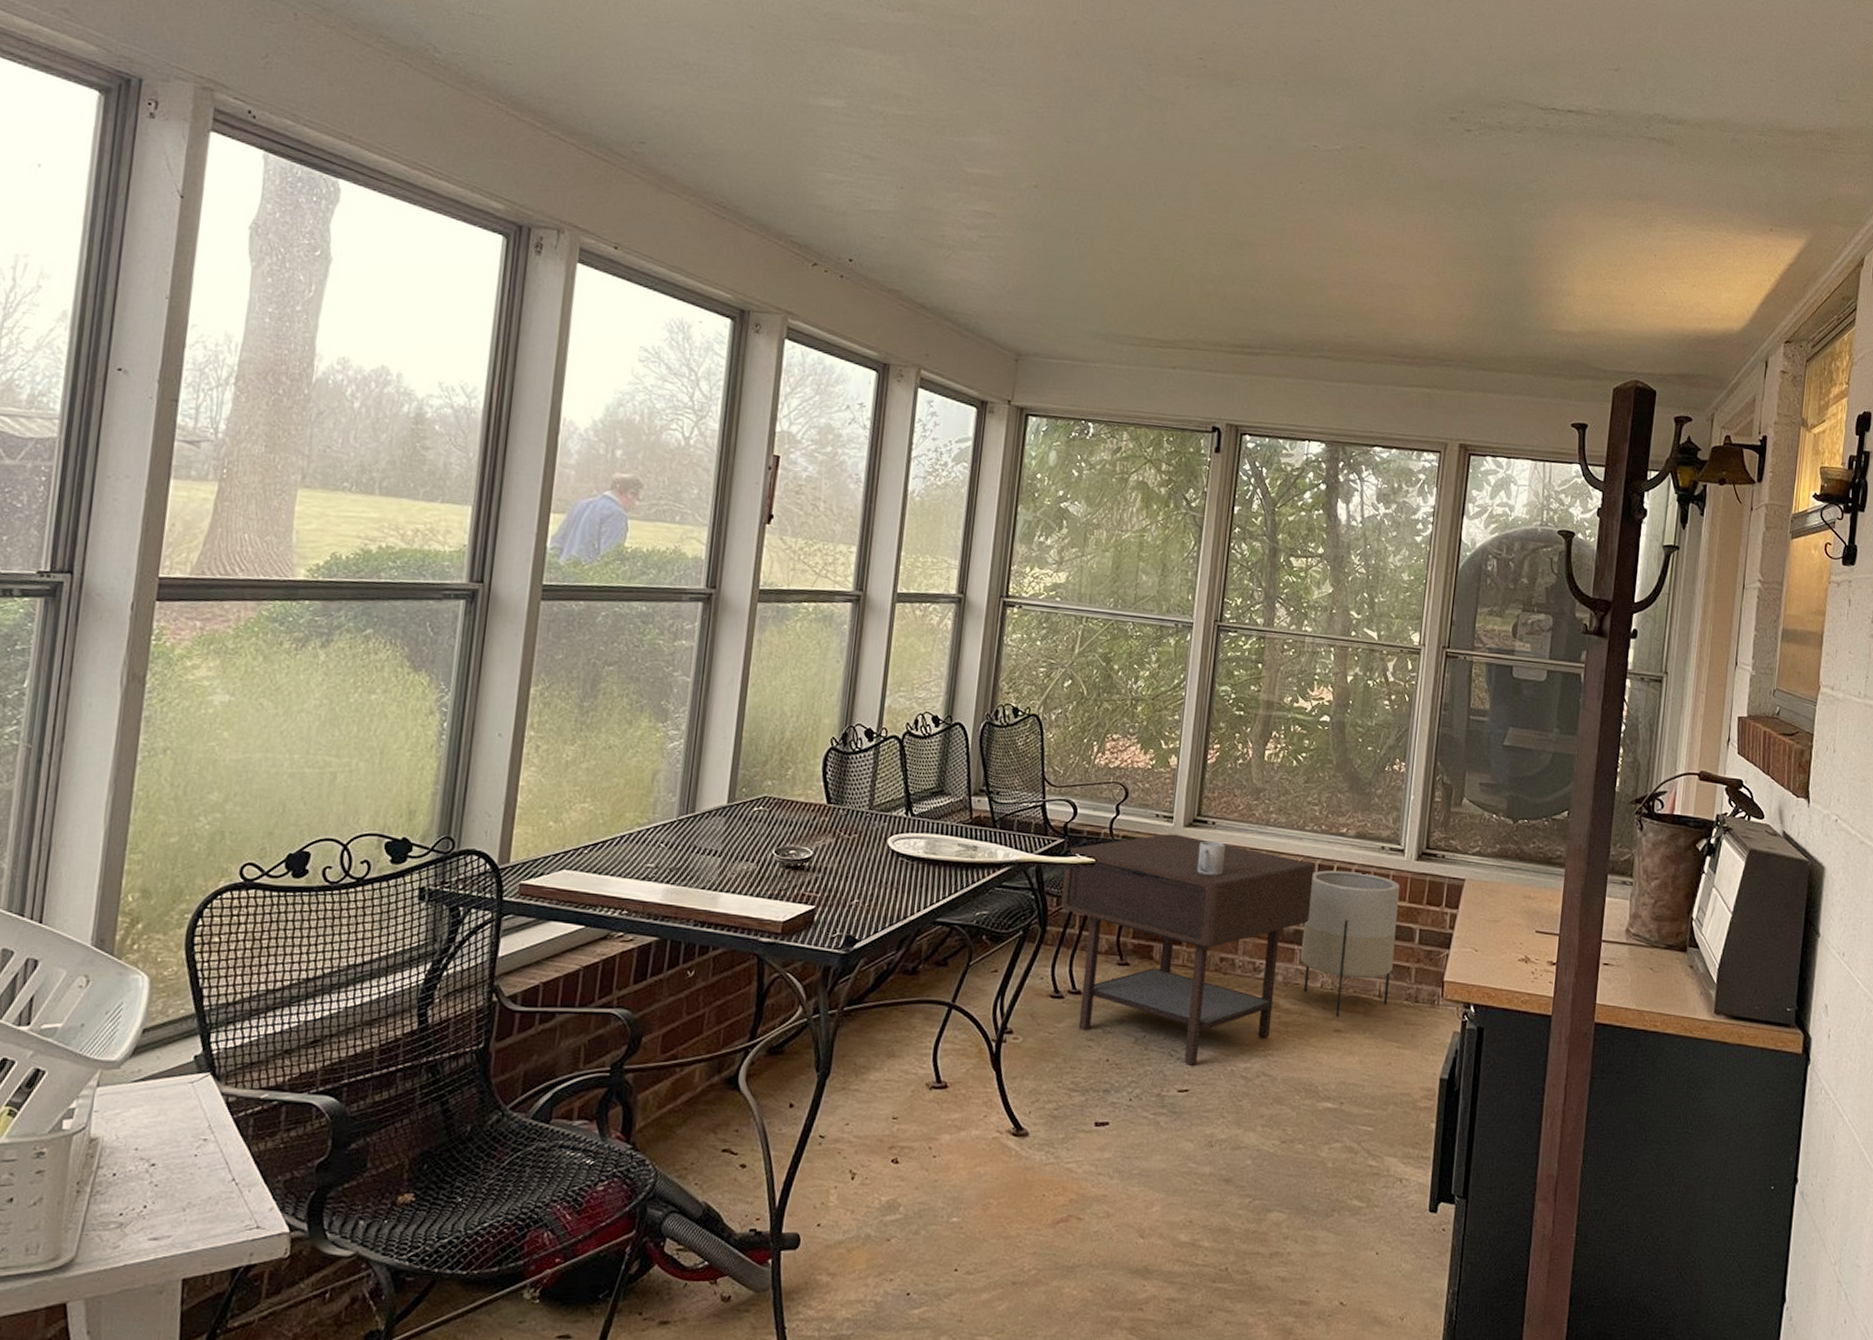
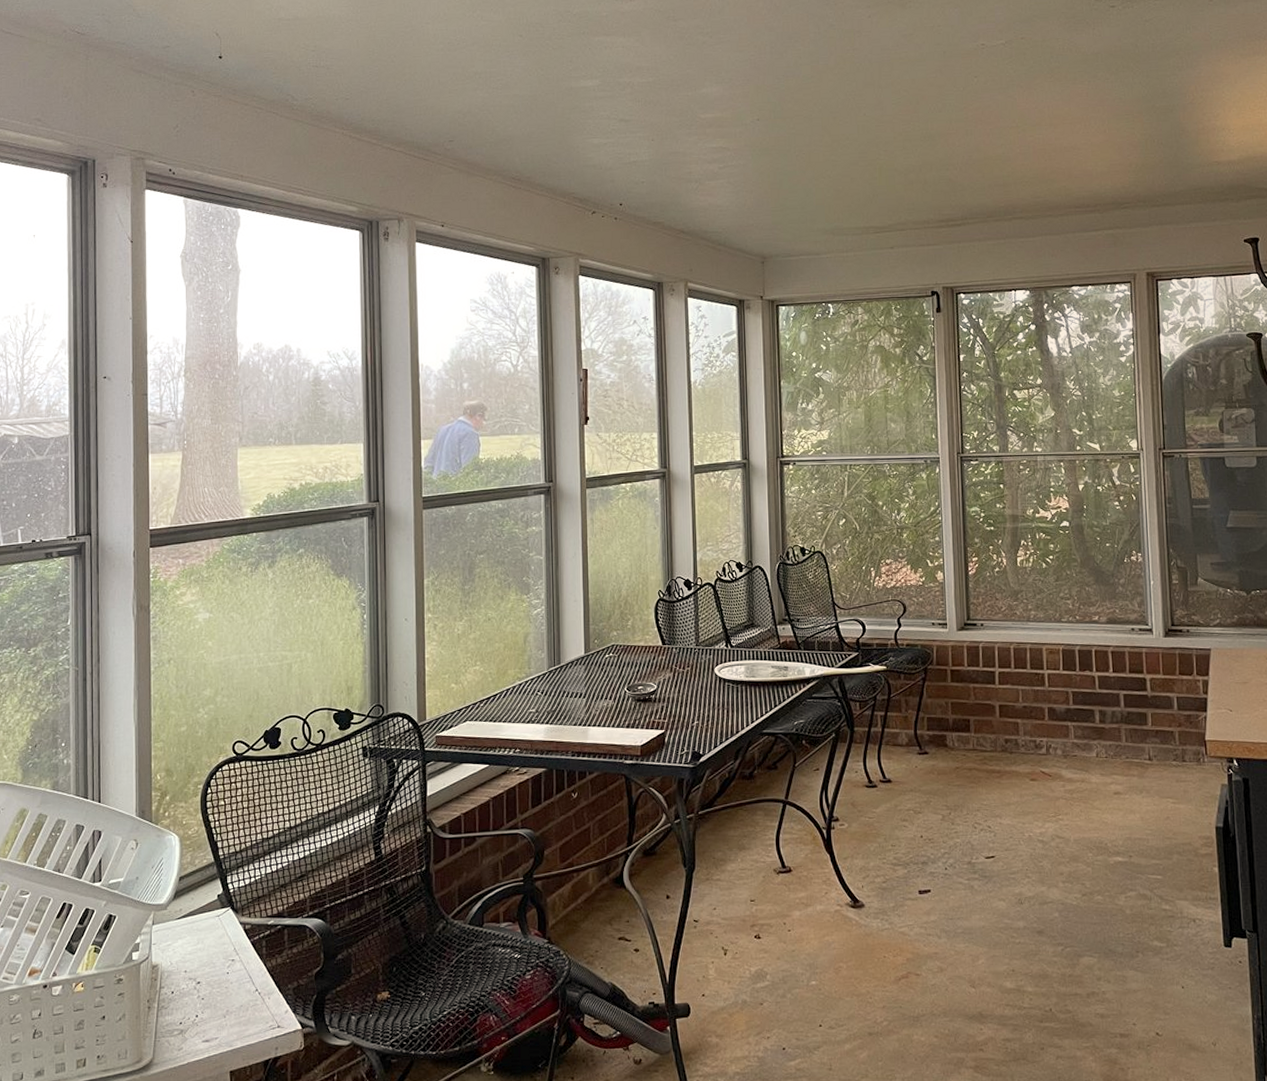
side table: present [1060,834,1314,1066] -> none [862,638,1077,835]
mug: present [1196,840,1225,876] -> none [972,640,996,670]
planter: present [1300,870,1401,1017] -> none [1073,652,1158,781]

